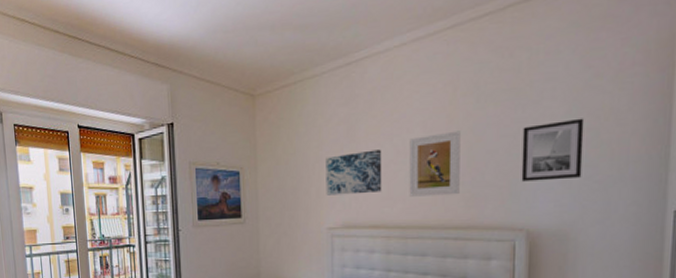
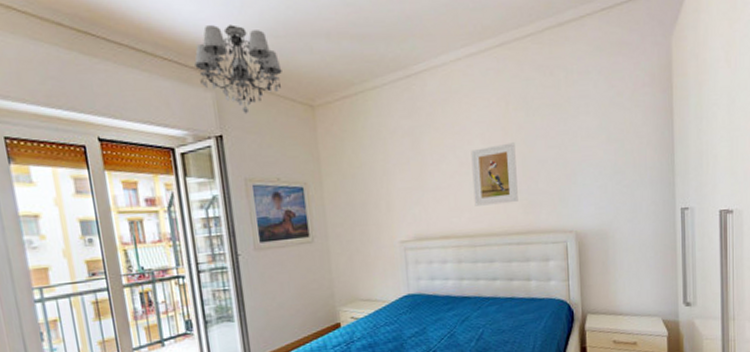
chandelier: none [155,23,228,104] -> present [194,24,282,114]
wall art: present [326,149,382,196] -> none [393,161,450,209]
wall art: present [521,118,585,182] -> none [565,131,614,188]

